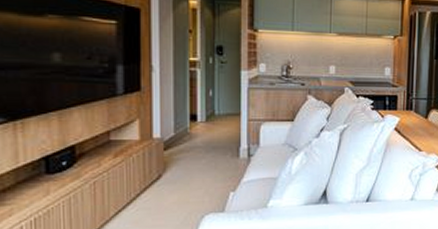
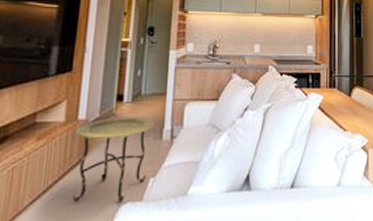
side table: none [152,136,231,213] -> present [72,116,155,203]

